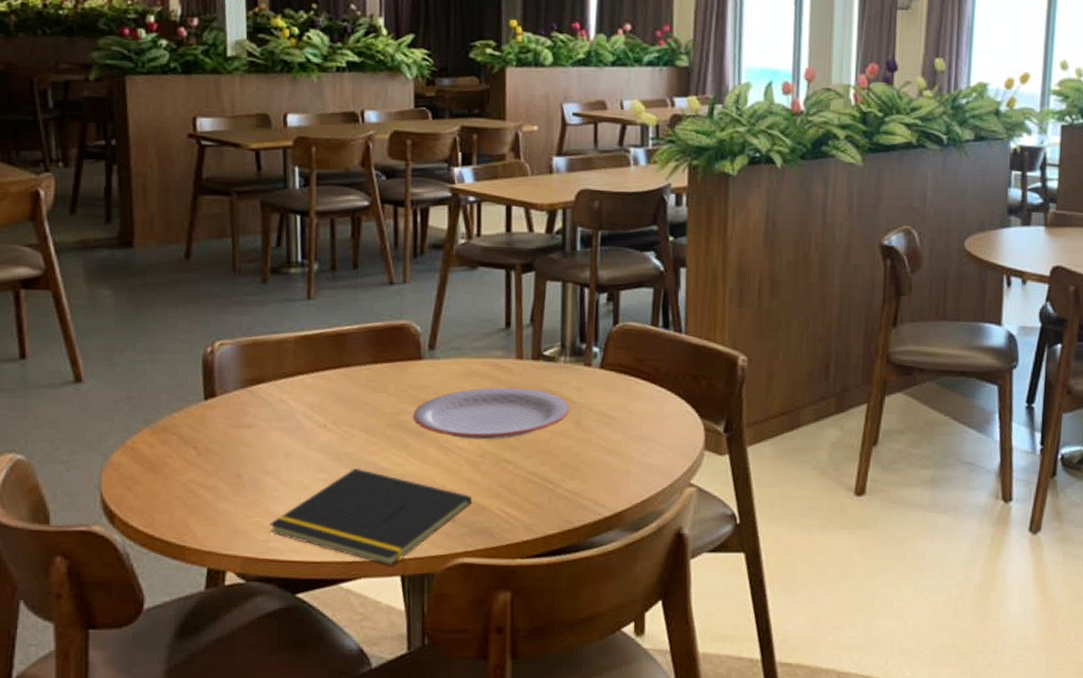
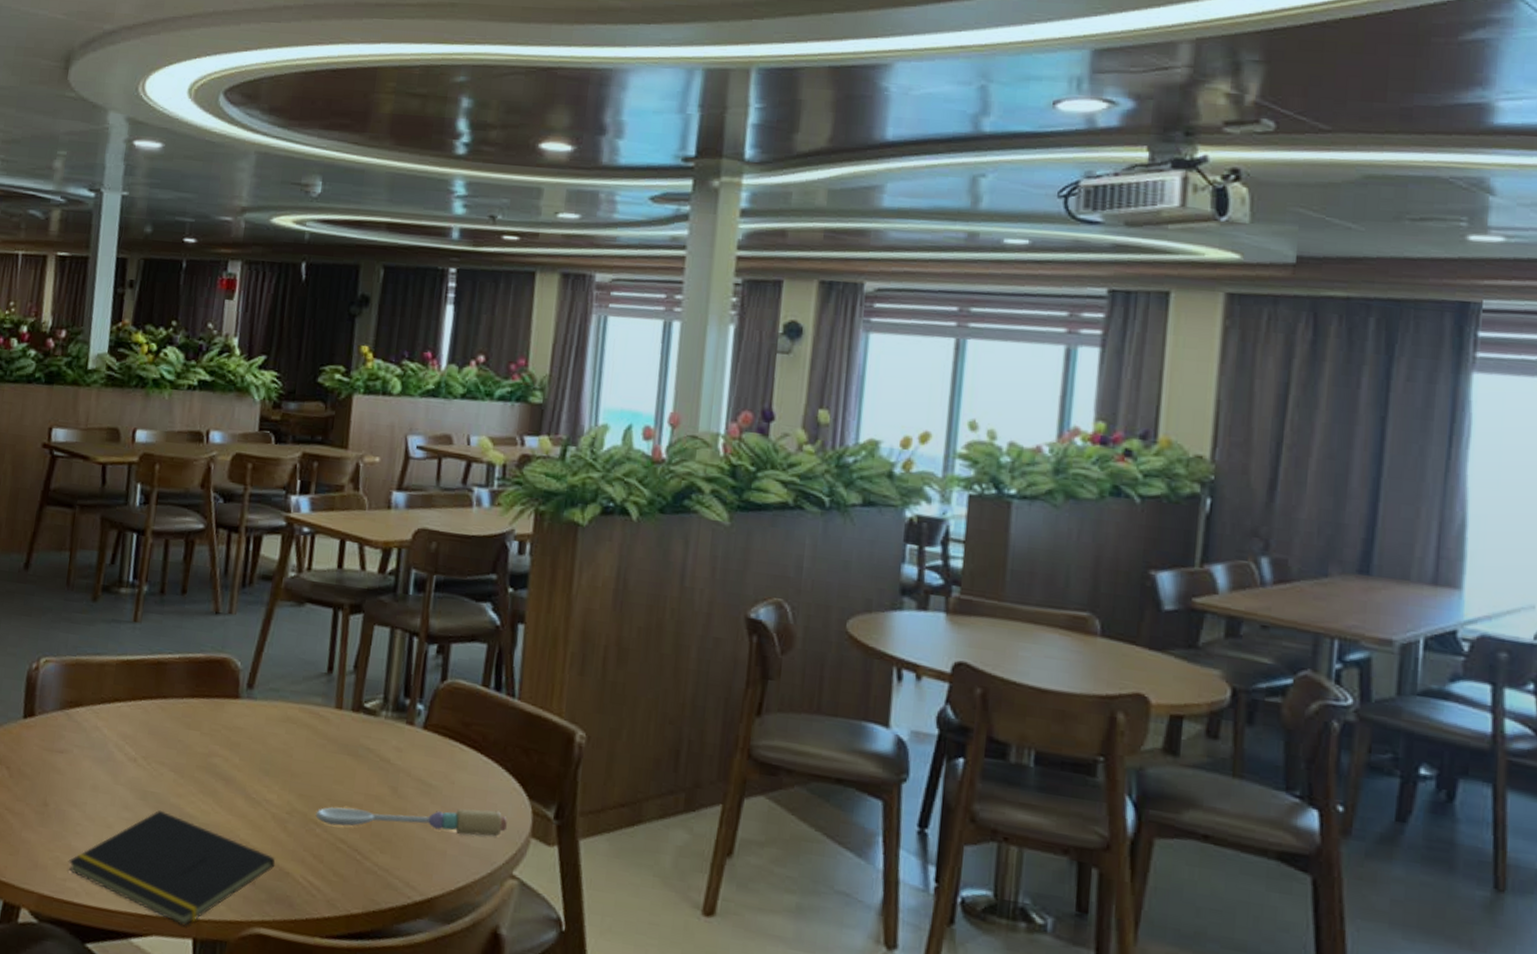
plate: present [412,387,569,440] -> none [223,736,387,797]
spoon: none [506,431,683,462] -> present [315,807,507,837]

